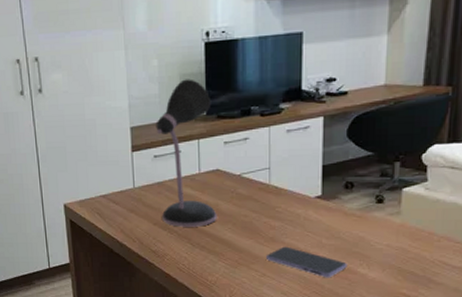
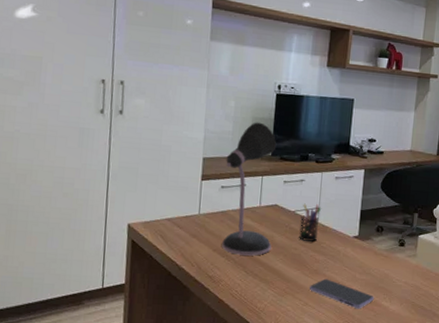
pen holder: none [248,164,273,206] -> present [299,203,322,242]

